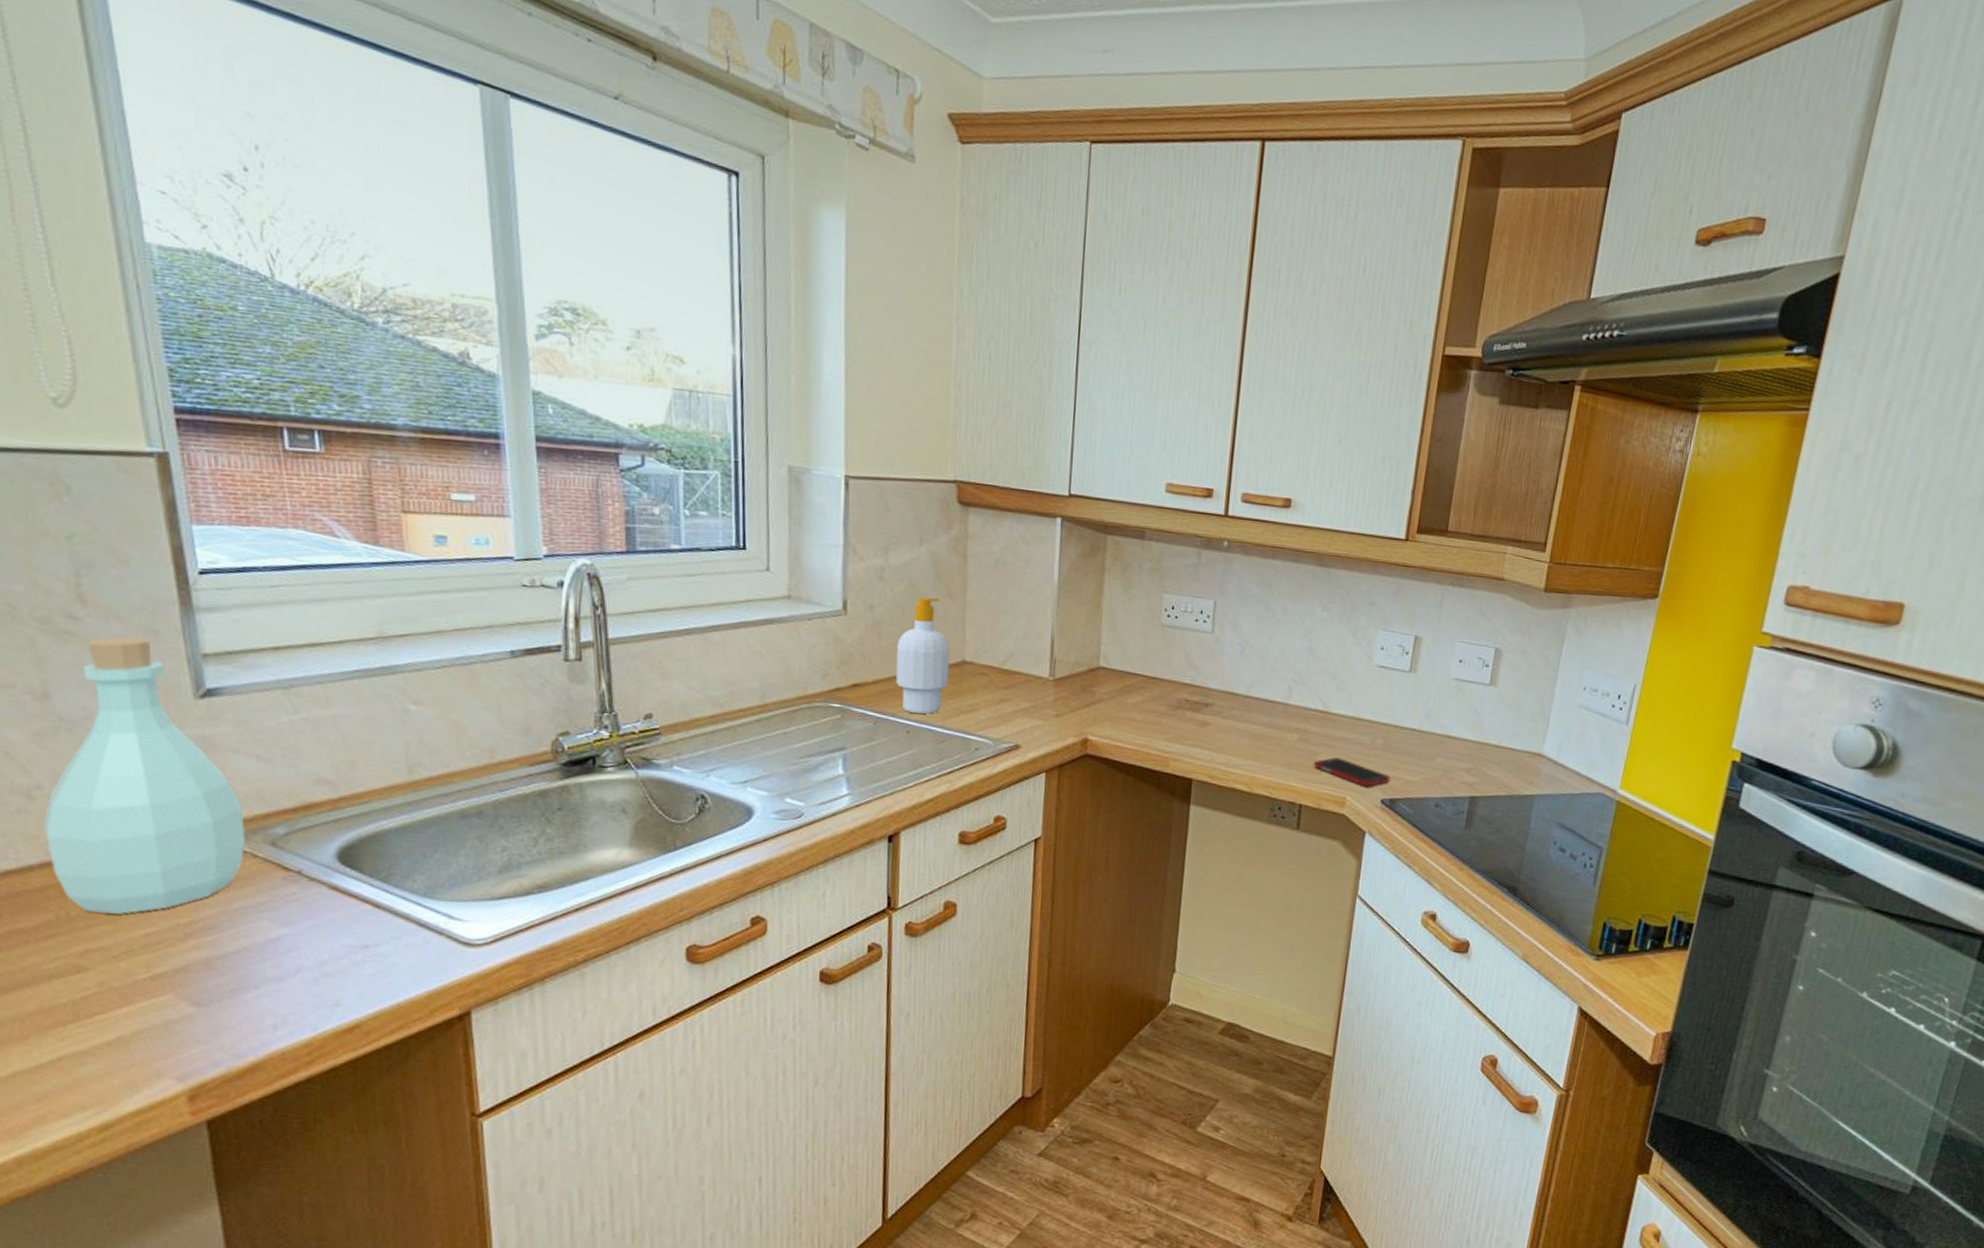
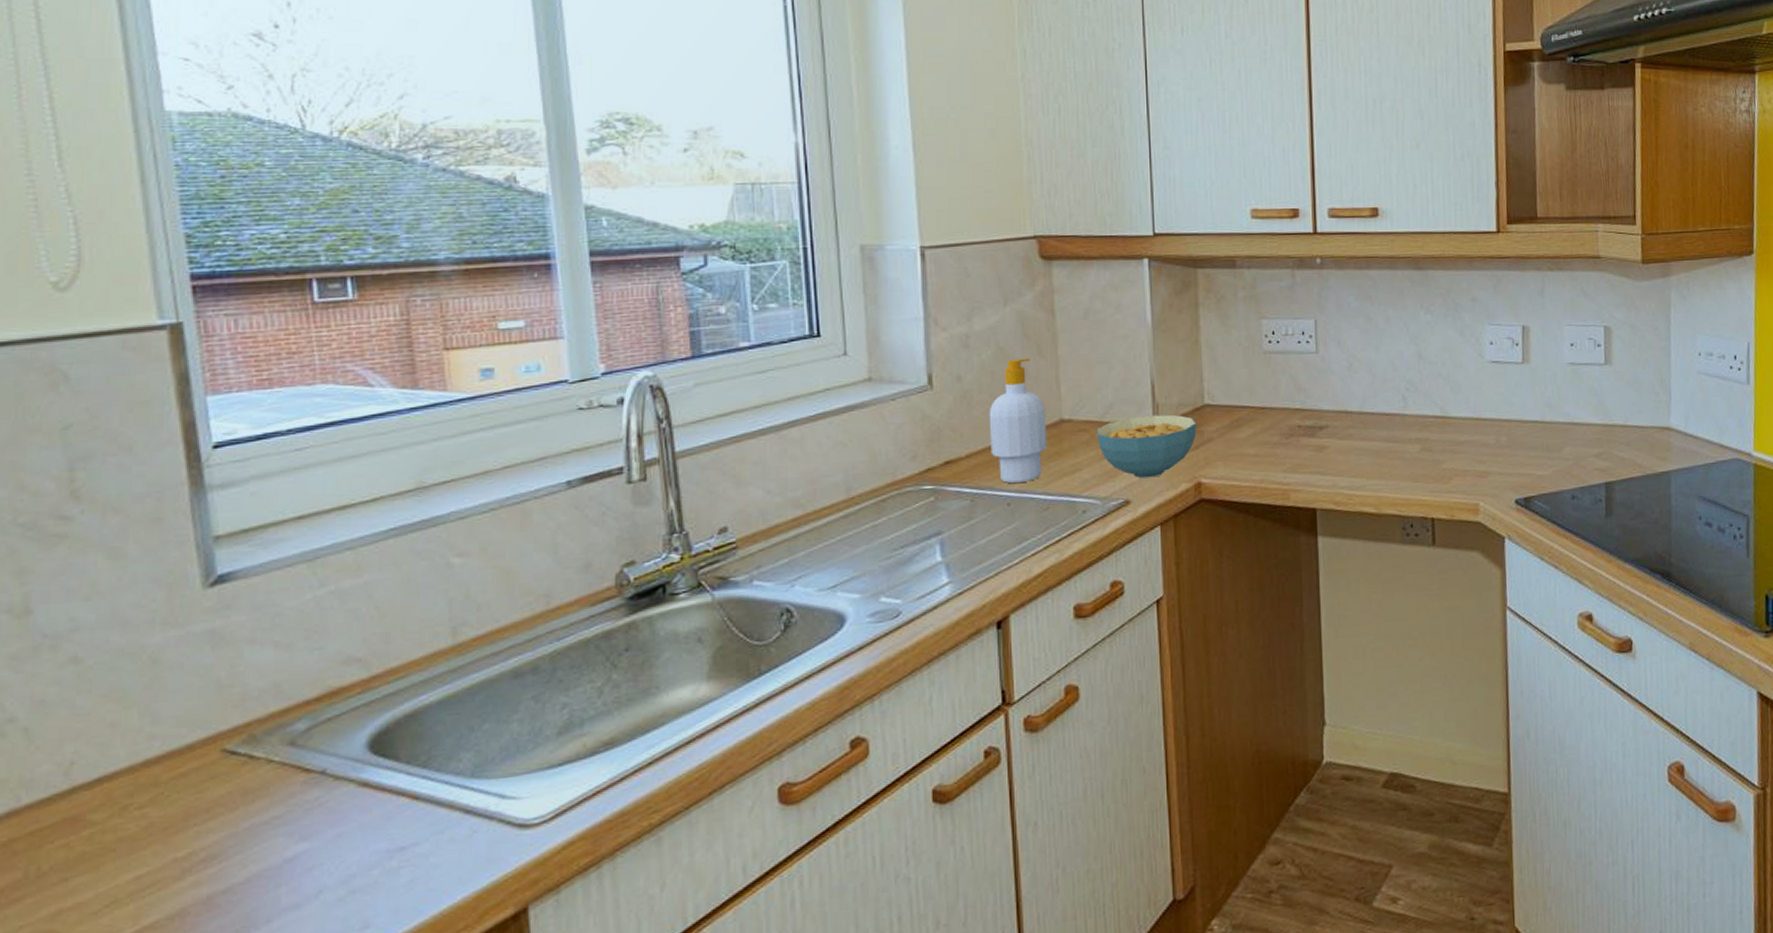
bottle: present [43,636,245,915] -> none [15,527,259,863]
cereal bowl: none [995,668,1090,728] -> present [1097,414,1197,479]
cell phone: present [1313,757,1391,787] -> none [1439,462,1521,489]

